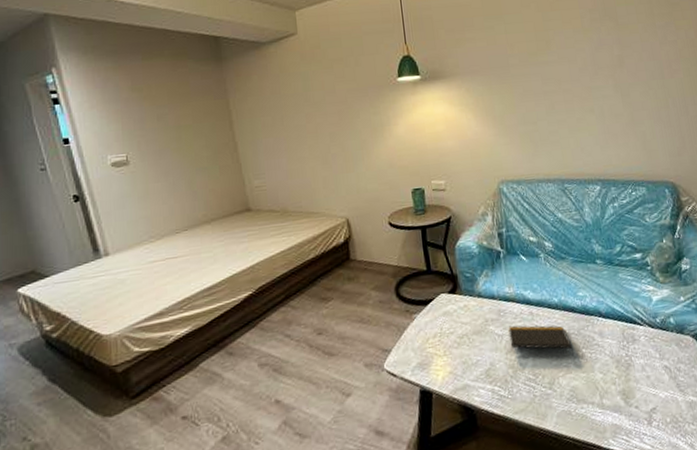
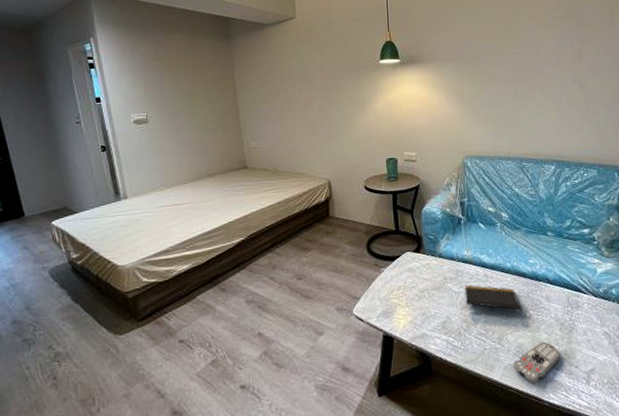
remote control: none [567,382,619,431] -> present [513,341,561,384]

